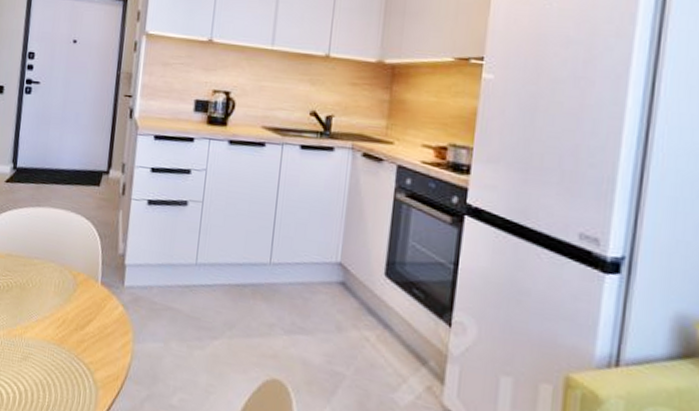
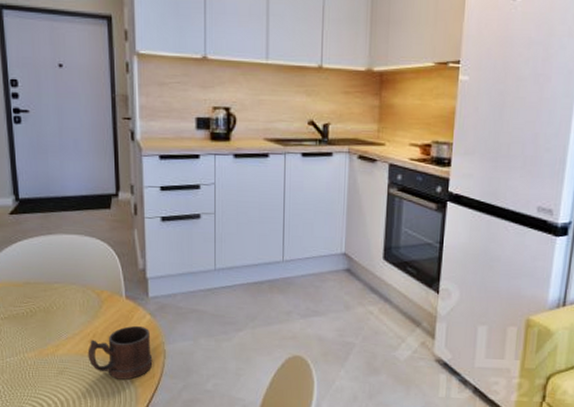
mug: none [54,316,120,378] -> present [87,325,153,380]

